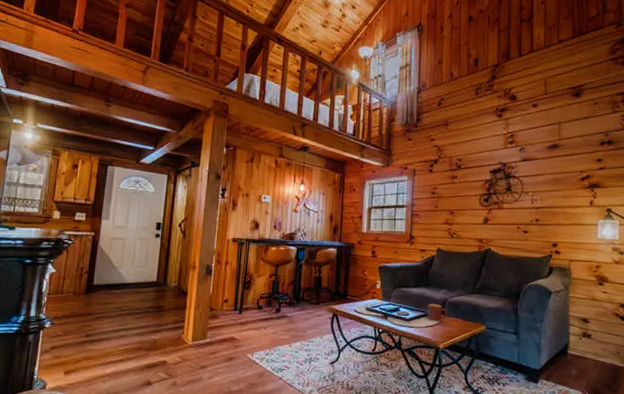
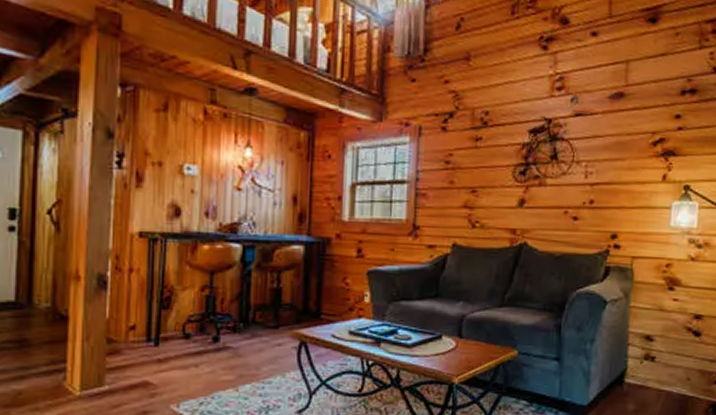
mug: present [427,304,447,323] -> none [437,322,465,349]

